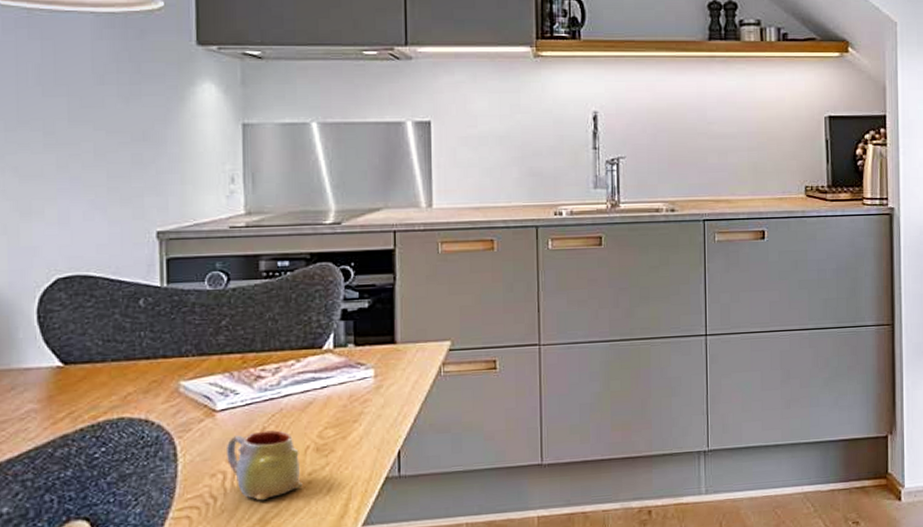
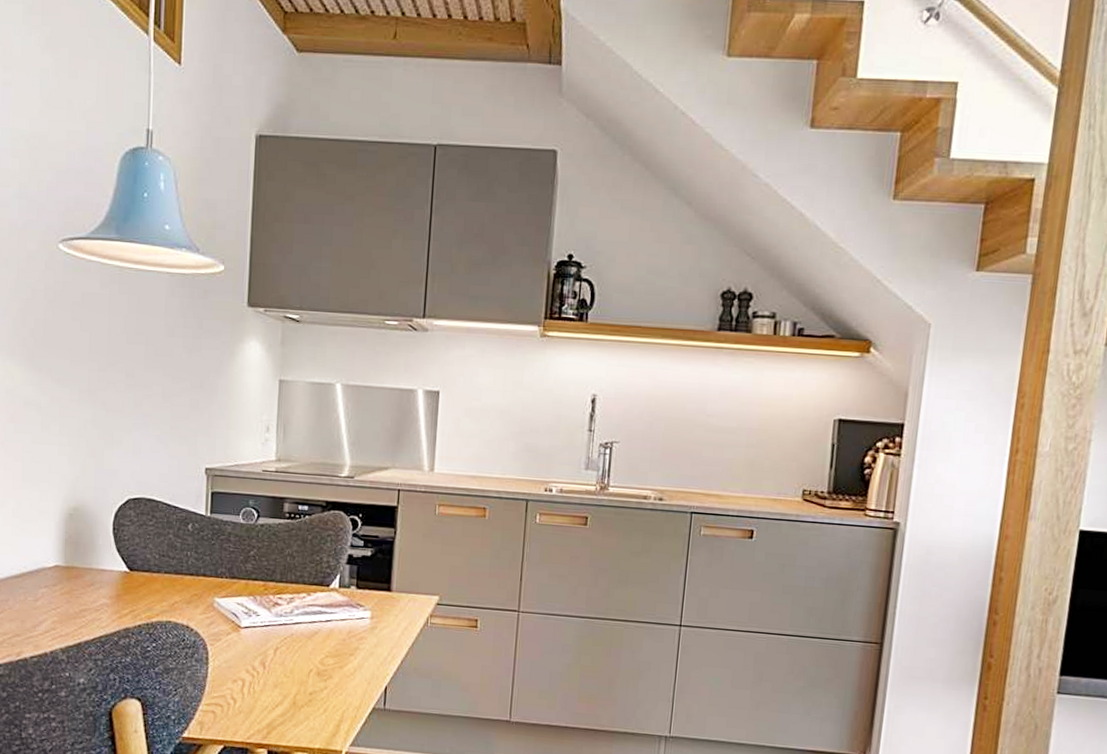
mug: present [227,430,303,501] -> none [246,650,304,710]

